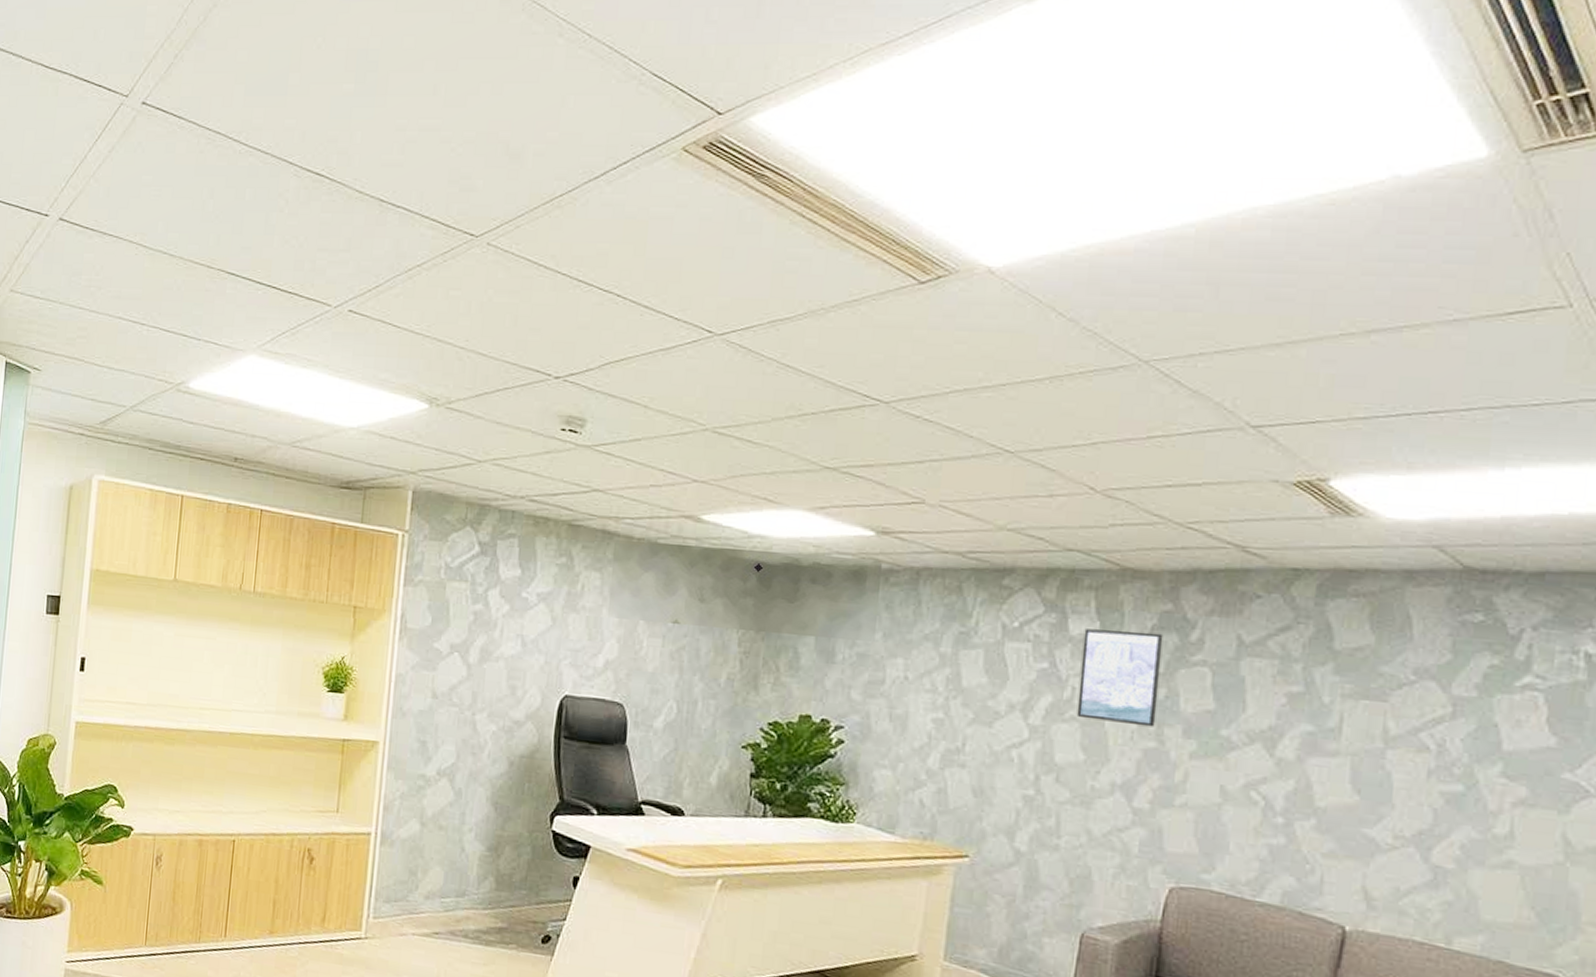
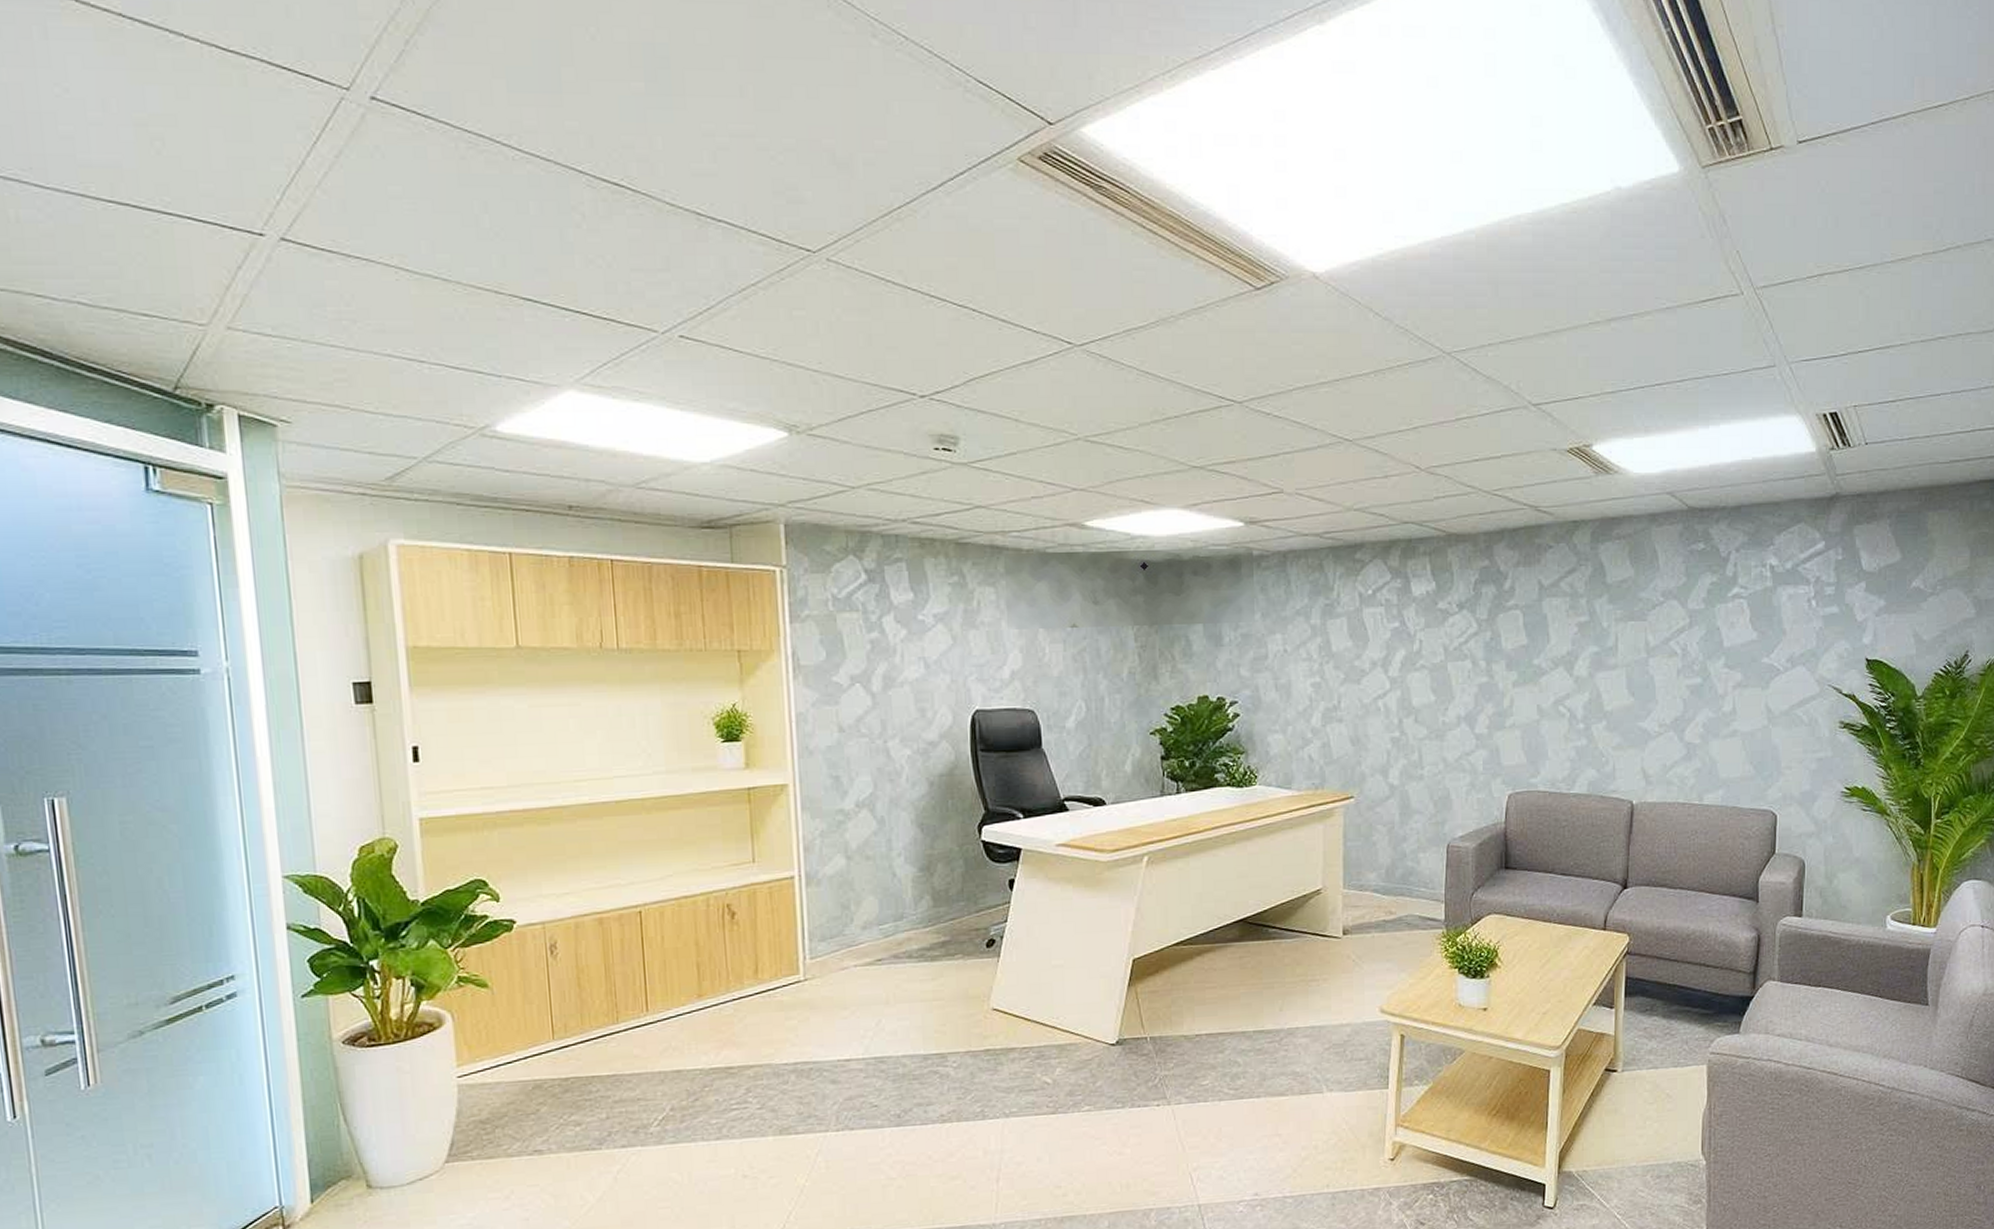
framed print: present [1076,629,1164,727] -> none [1424,586,1485,666]

